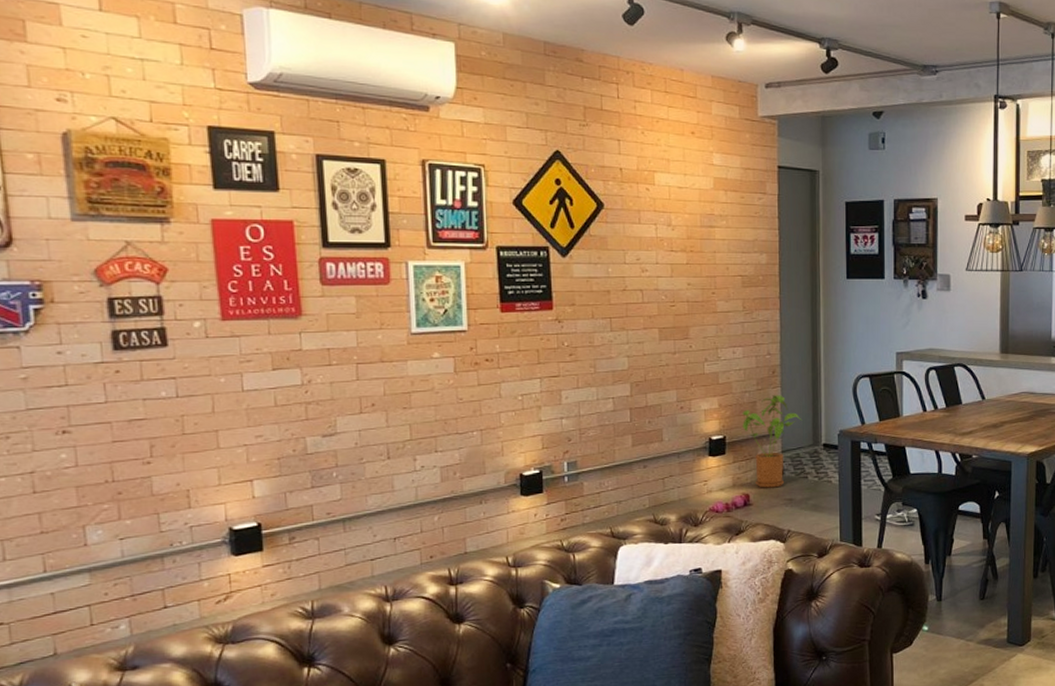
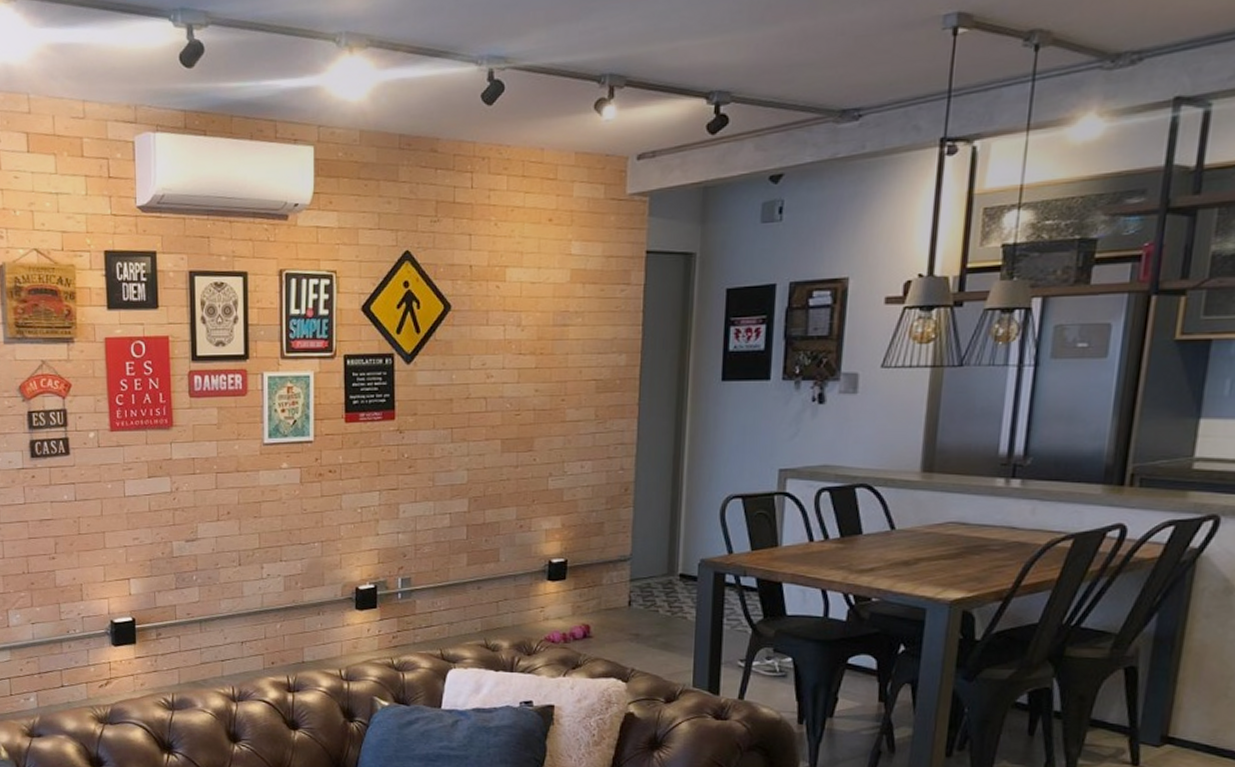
house plant: present [742,395,803,488] -> none [587,516,657,620]

